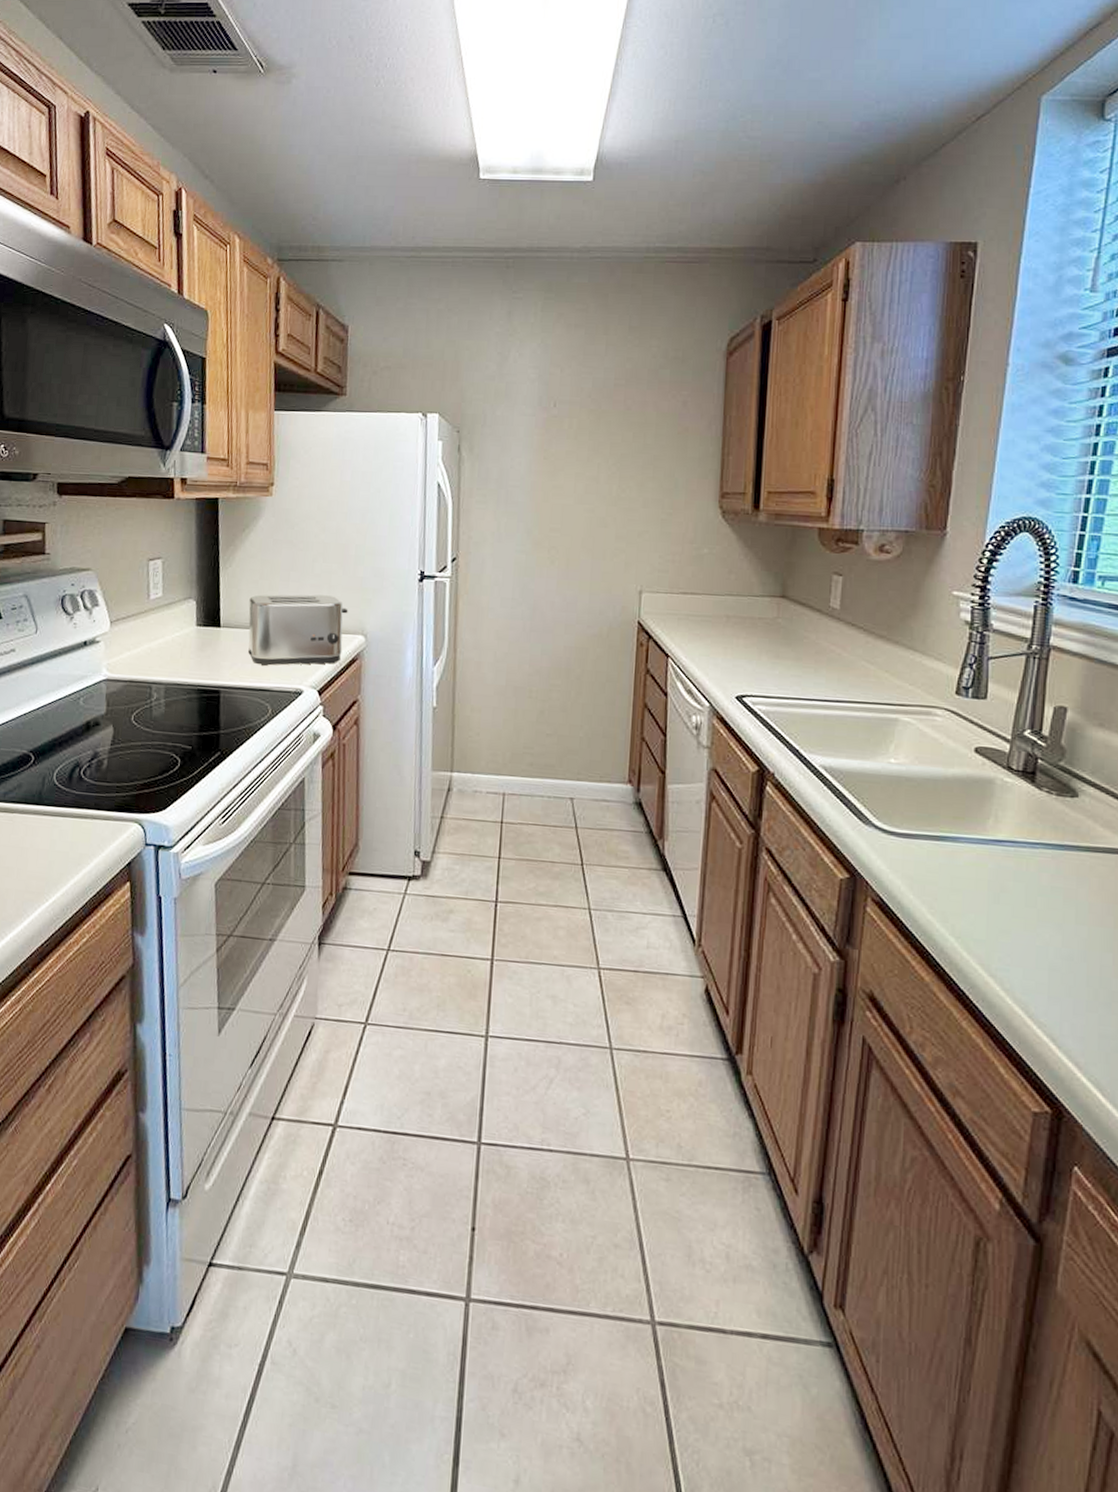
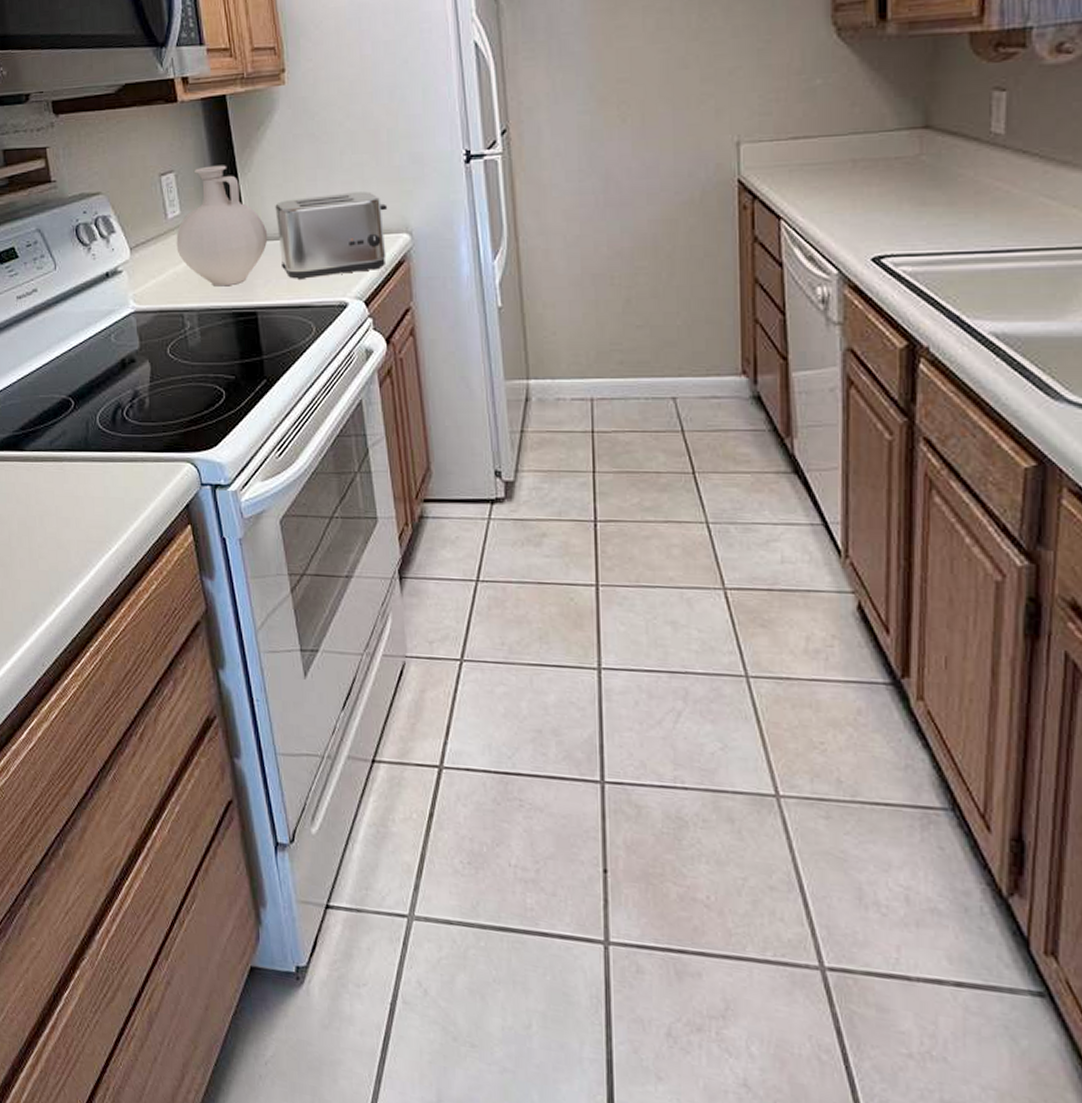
ceramic jug: none [154,557,240,665] -> present [176,165,268,287]

